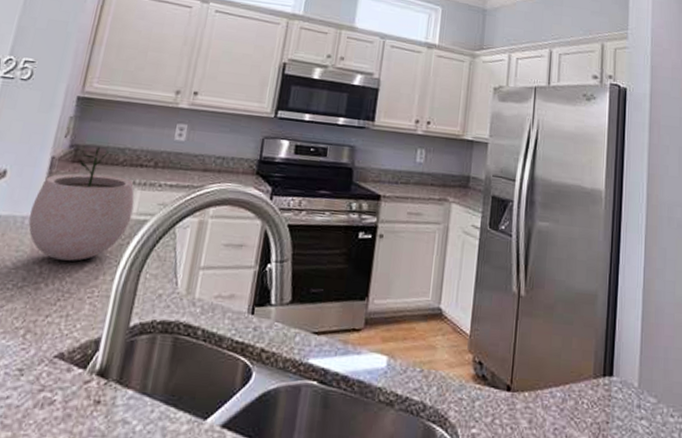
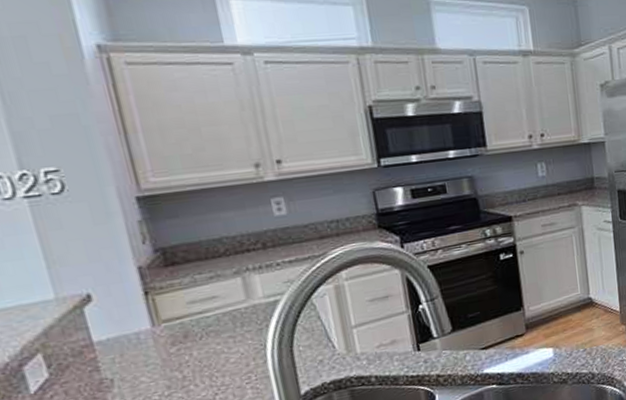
plant pot: present [28,147,135,261] -> none [139,244,261,362]

